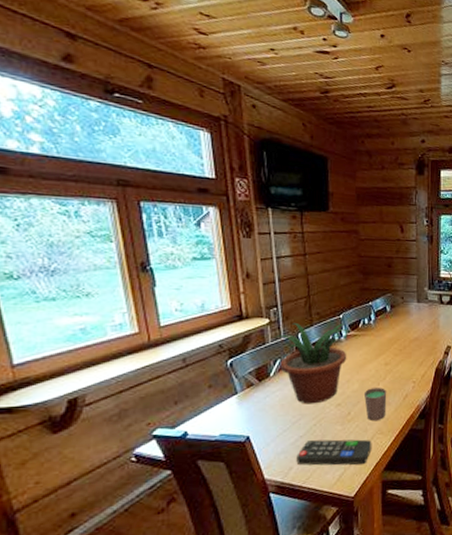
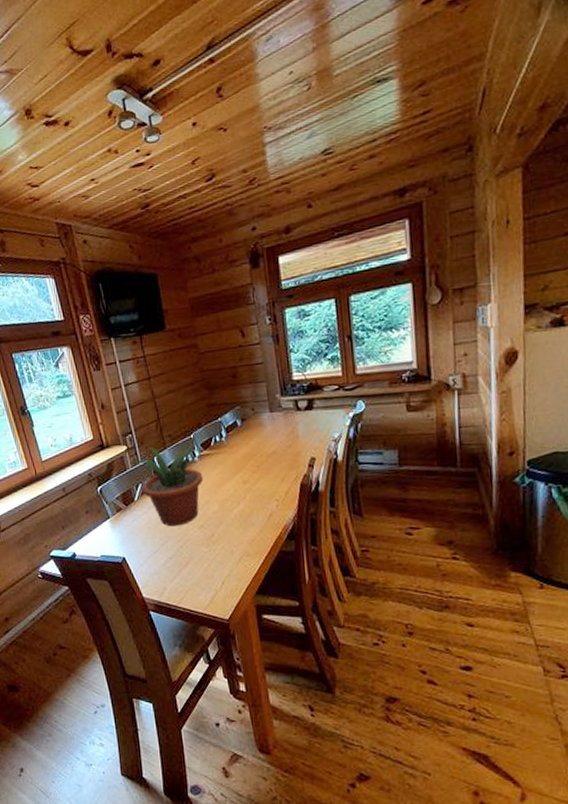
remote control: present [296,439,372,466] -> none [168,561,241,587]
cup: present [364,388,387,422] -> none [226,507,250,543]

